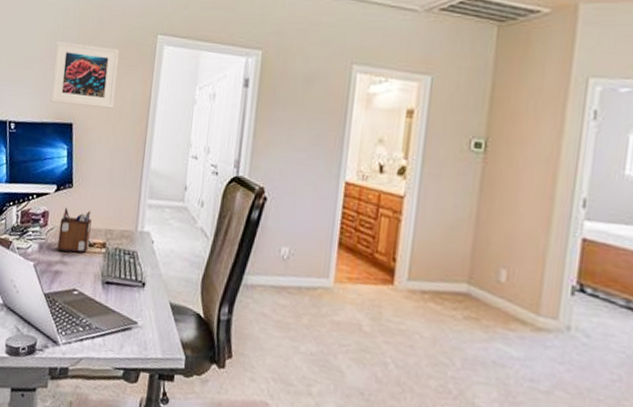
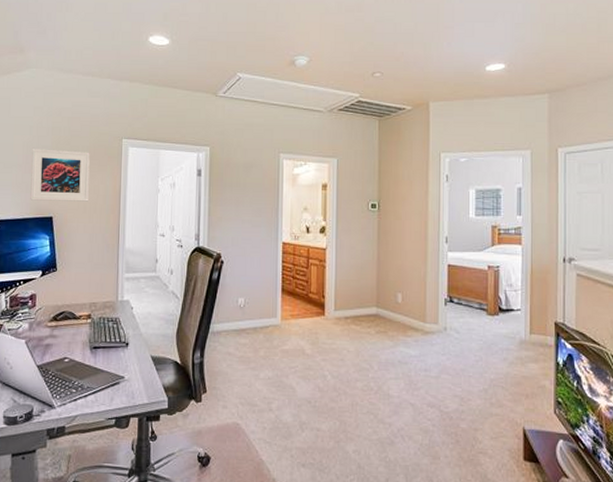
desk organizer: present [57,208,92,253] -> none [46,288,76,327]

